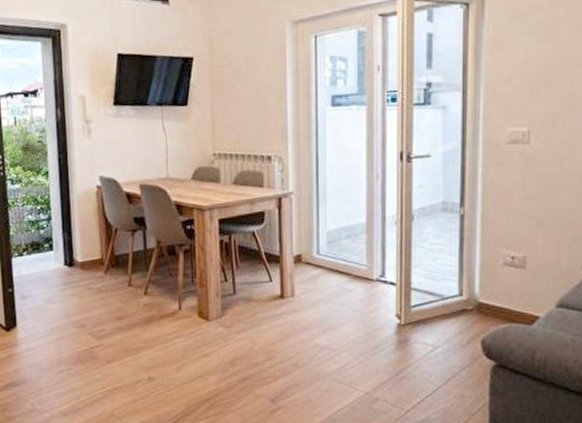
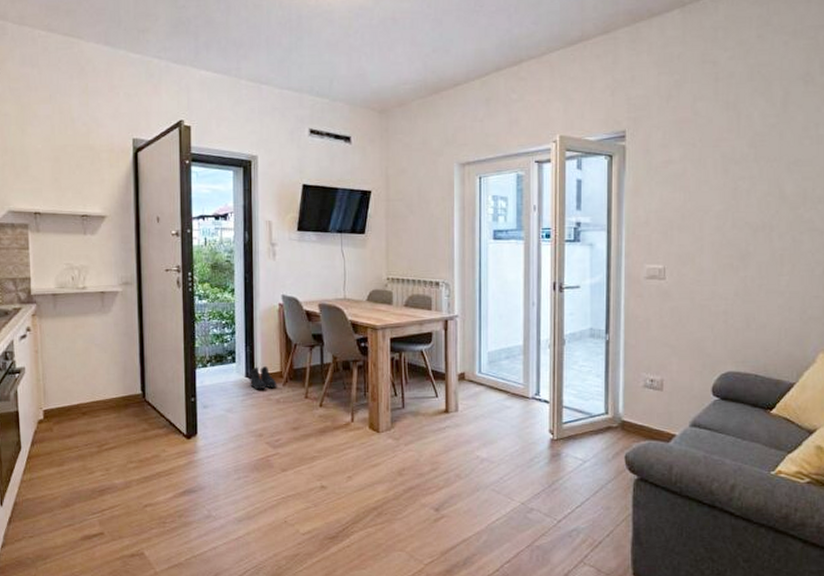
boots: none [68,253,98,279] -> present [250,366,277,390]

